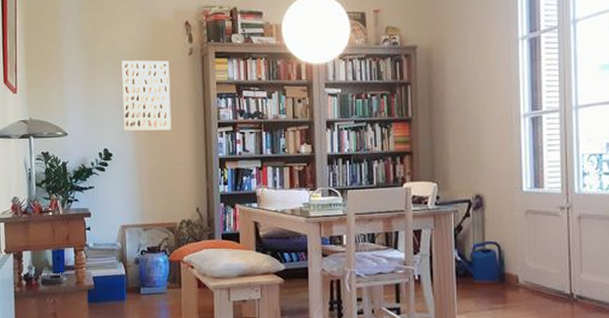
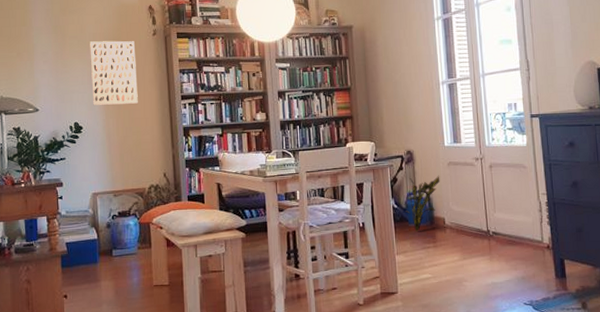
decorative plant: none [469,225,515,289] -> present [405,175,440,231]

